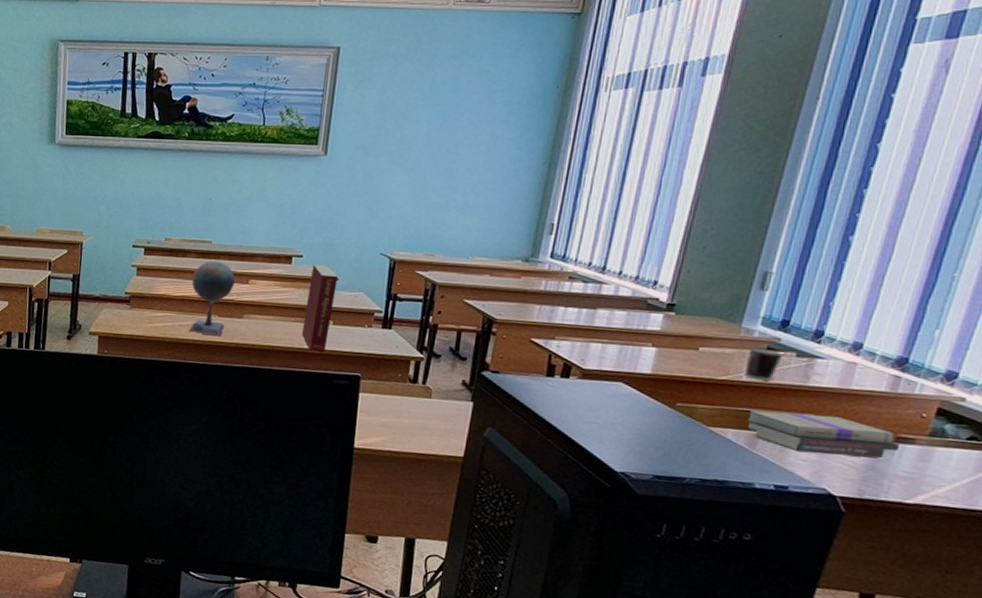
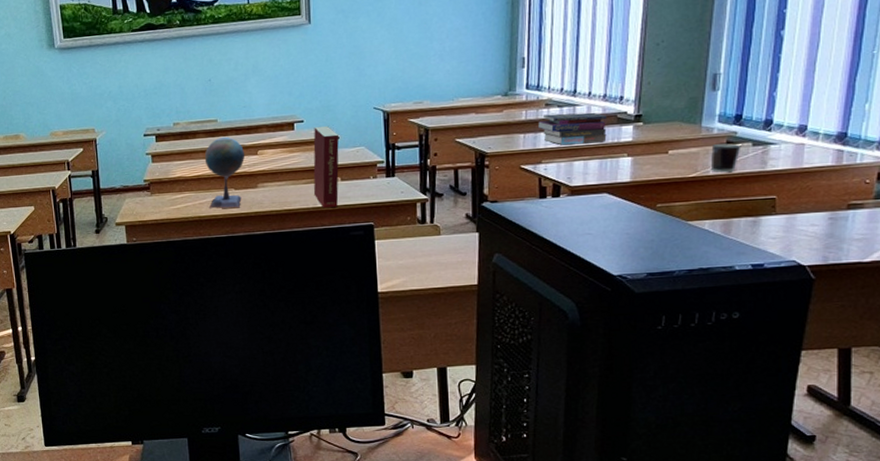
books: none [557,288,637,327] -> present [538,112,608,146]
books: present [748,411,901,459] -> none [720,194,852,232]

